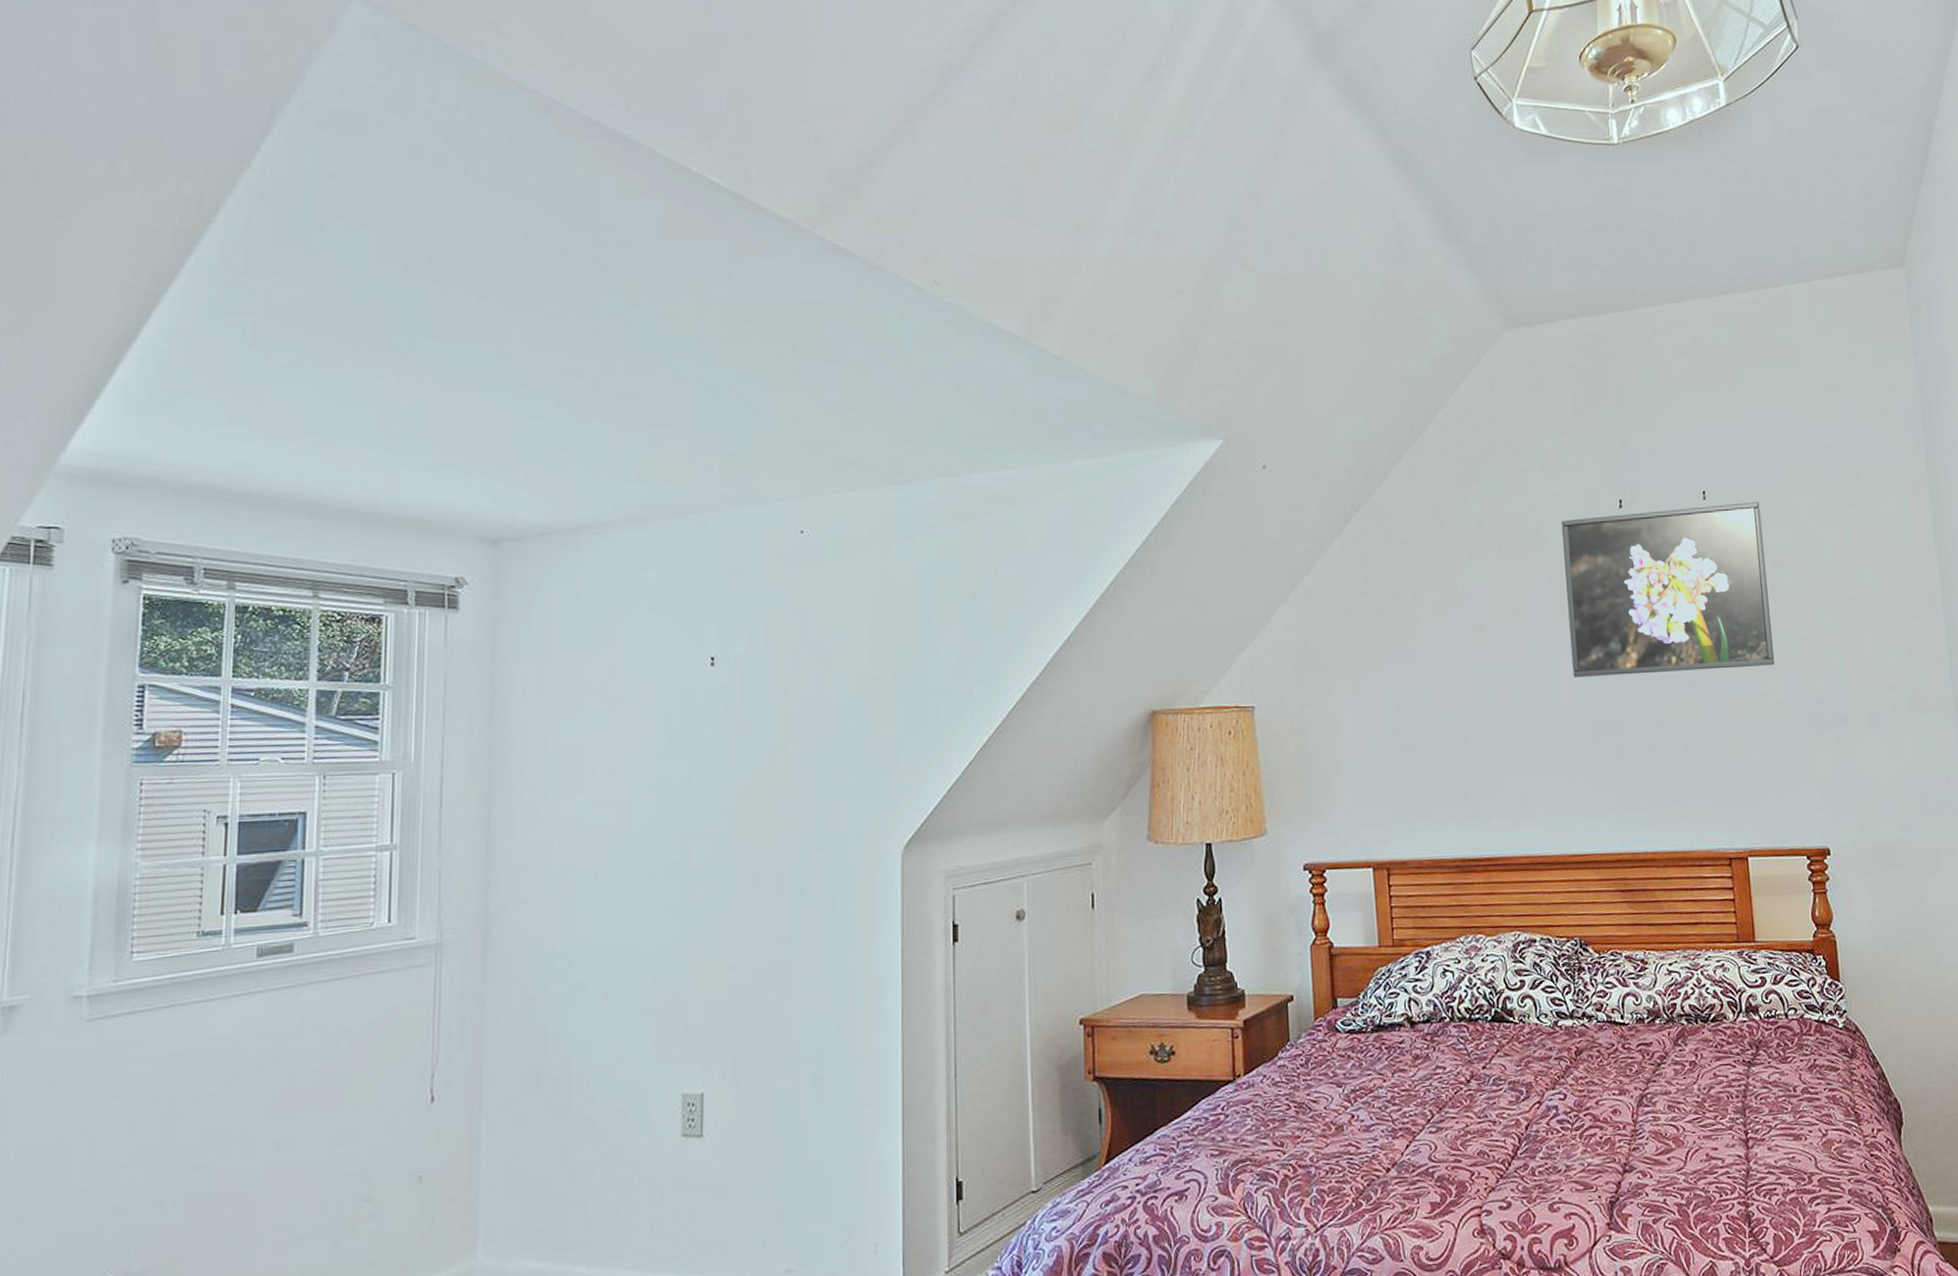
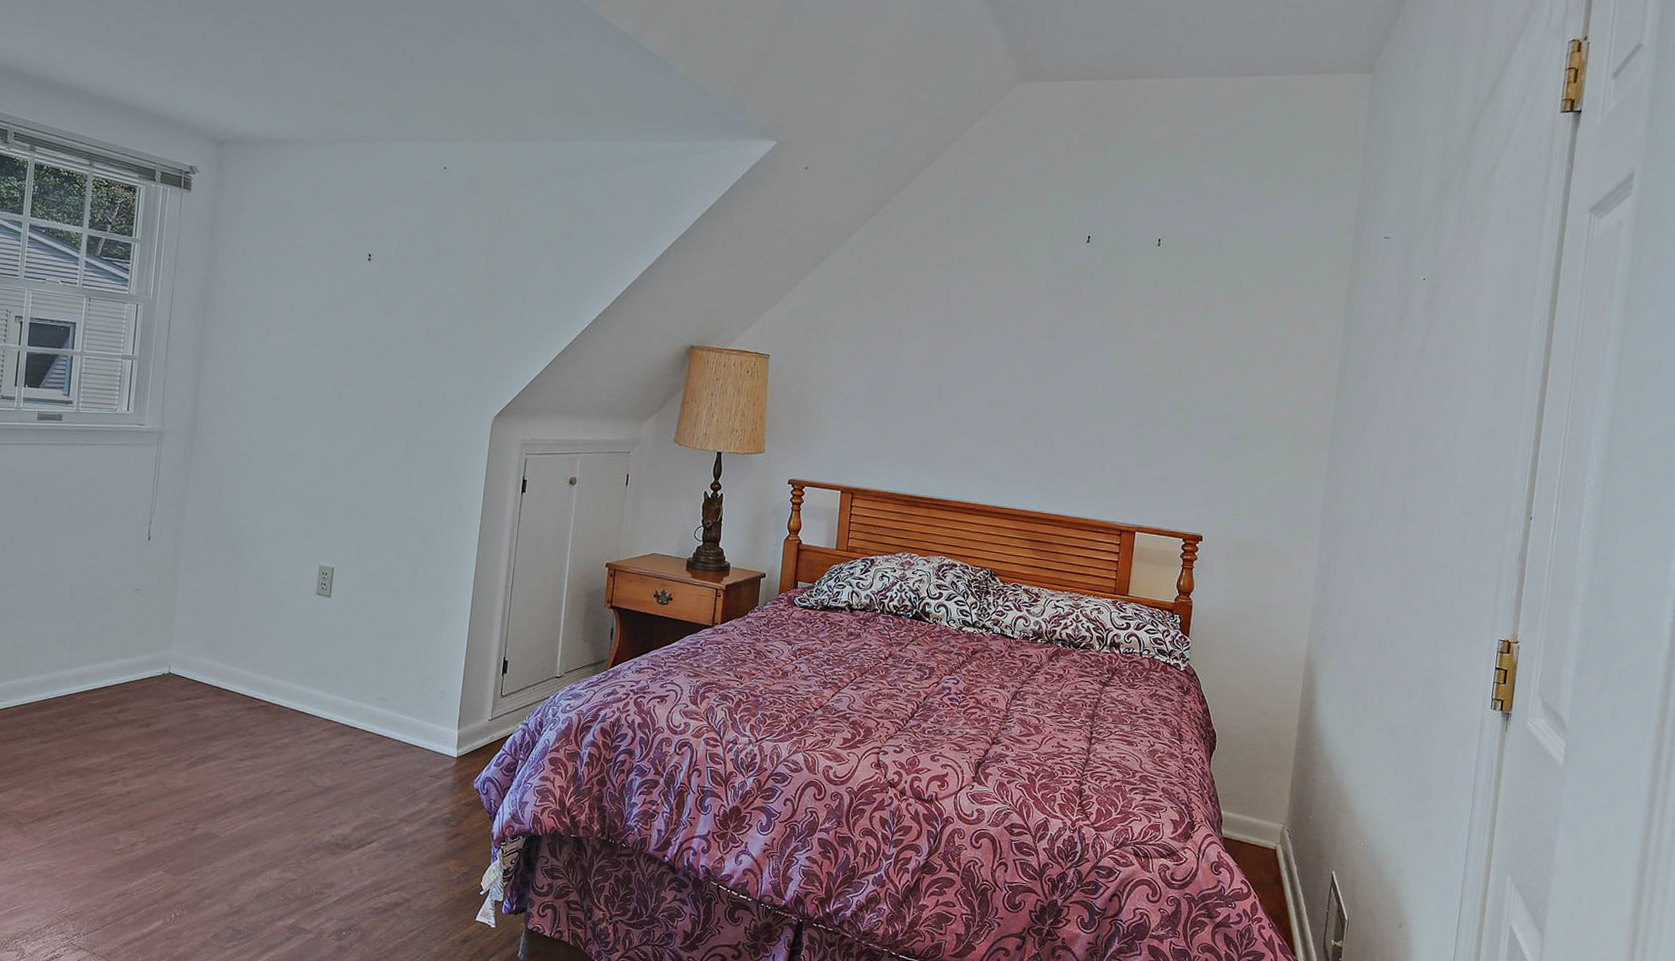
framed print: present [1561,502,1774,677] -> none [1023,246,1204,387]

